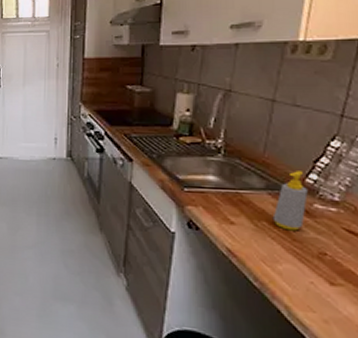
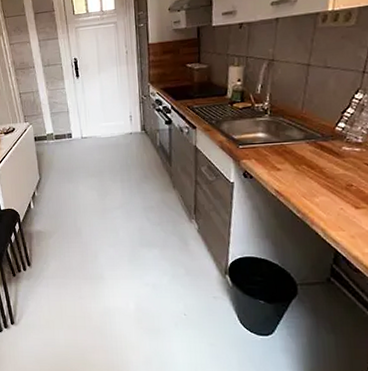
soap bottle: present [272,171,308,231] -> none [310,121,338,170]

